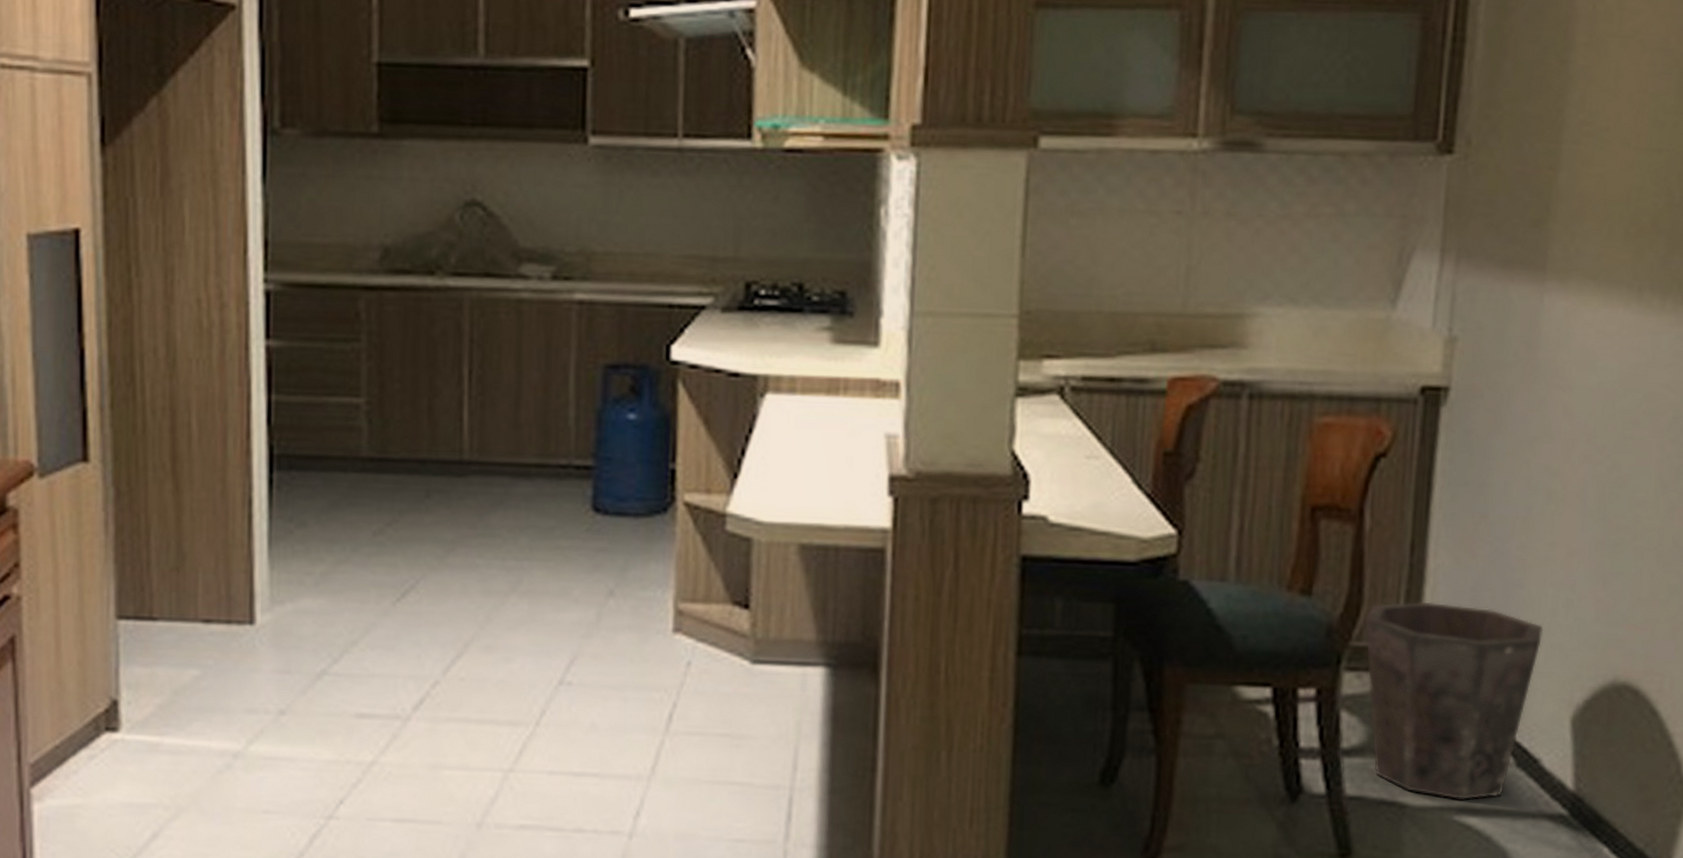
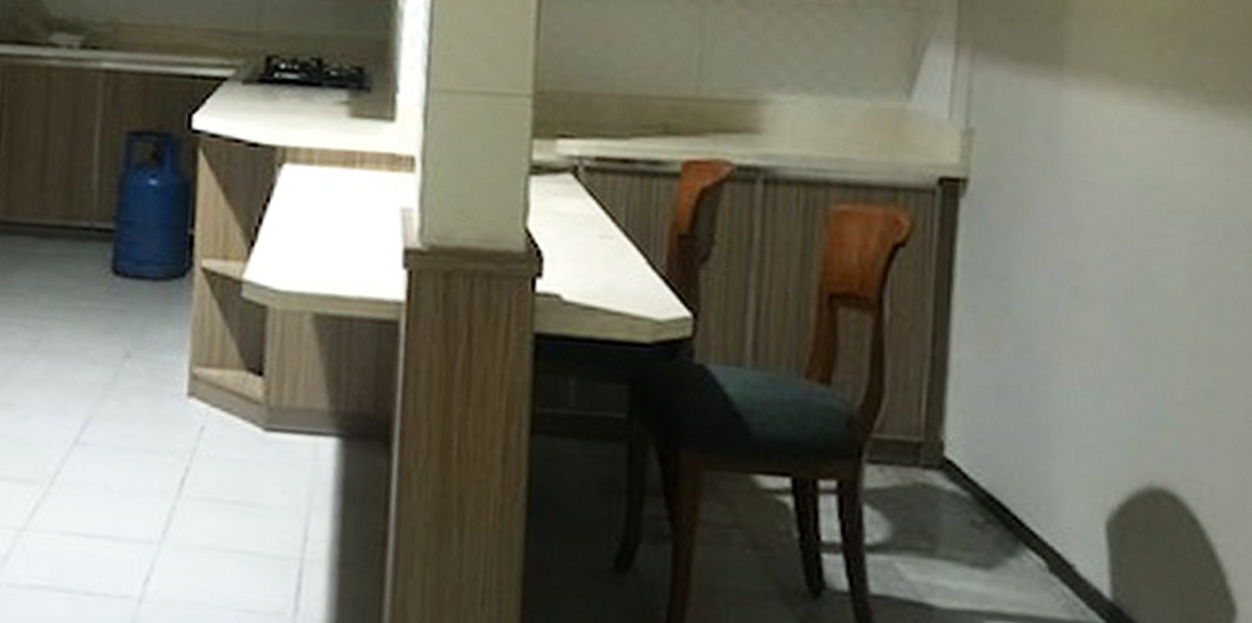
waste bin: present [1364,601,1544,800] -> none [886,395,1074,605]

